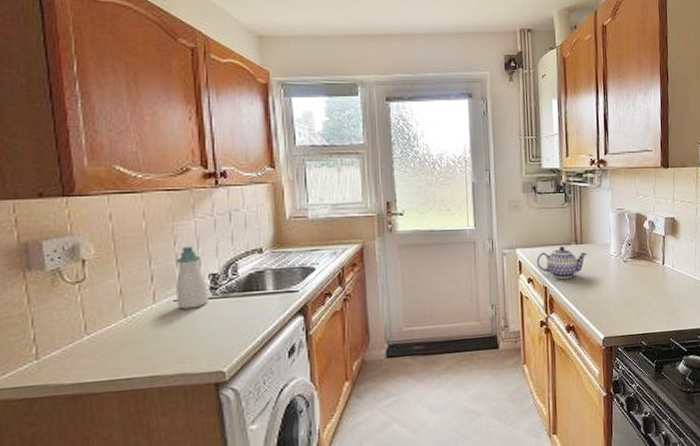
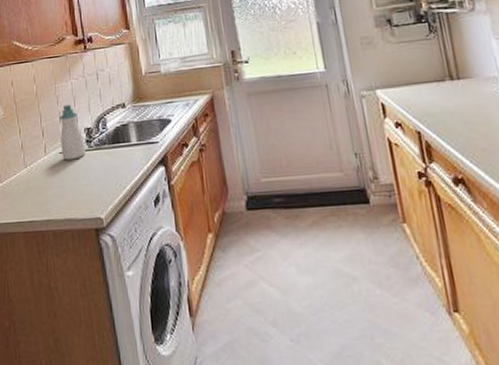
teapot: present [536,246,588,280] -> none [402,84,470,123]

